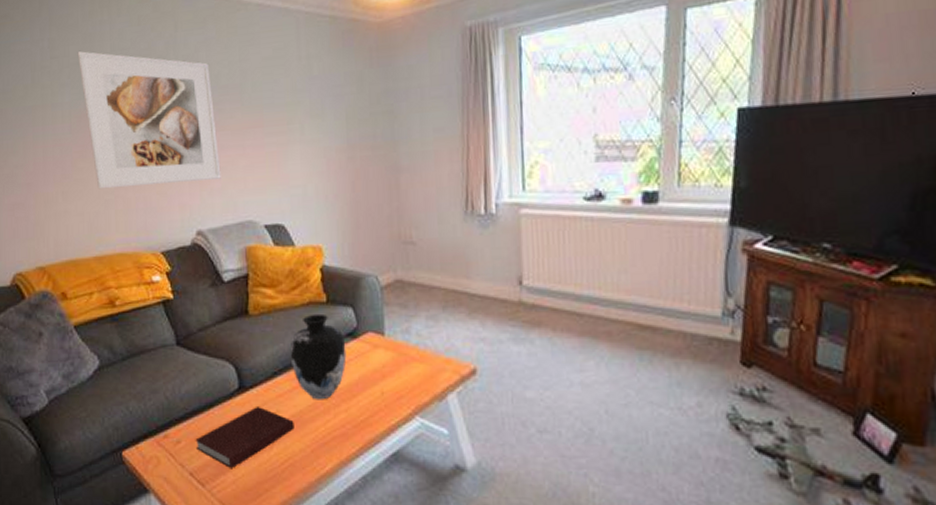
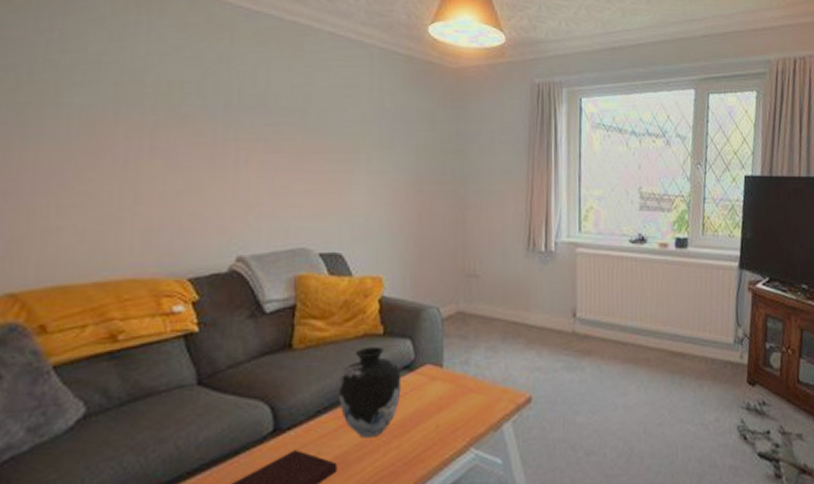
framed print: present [77,51,221,190] -> none [99,50,273,205]

